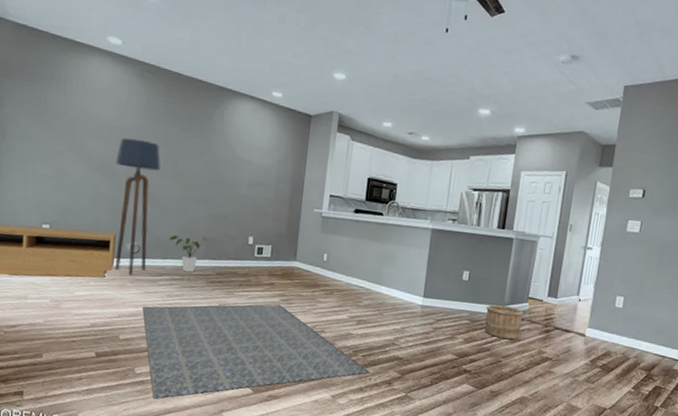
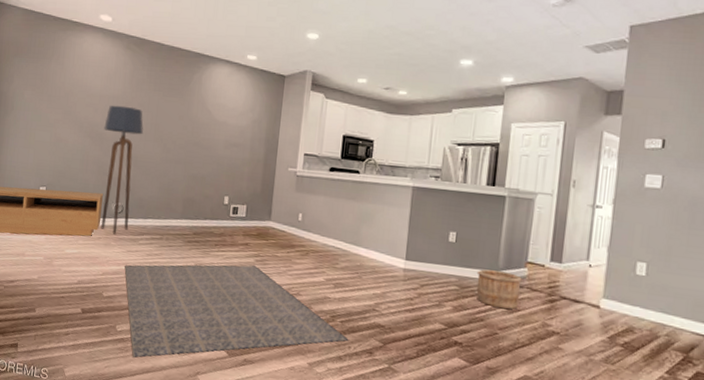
house plant: present [169,234,208,273] -> none [150,195,186,232]

